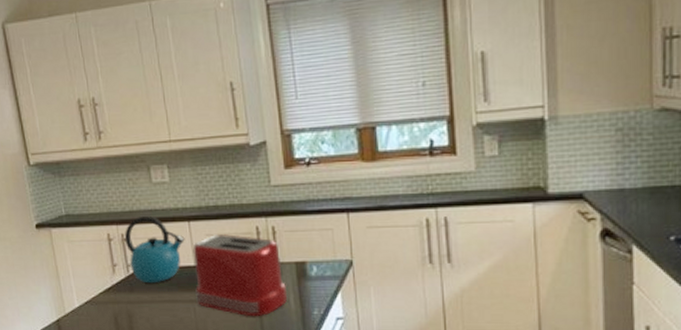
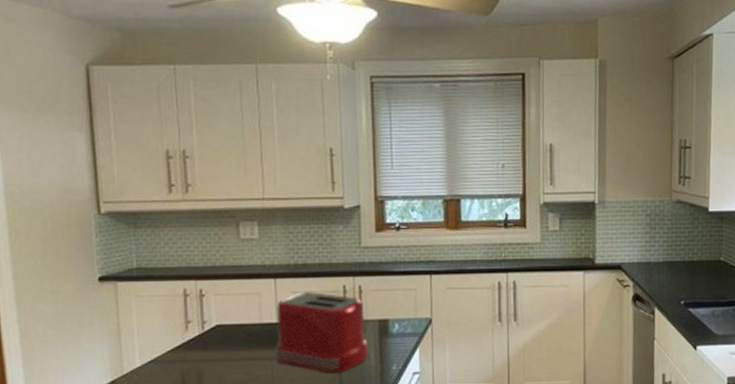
kettle: present [124,215,185,284] -> none [202,271,269,341]

